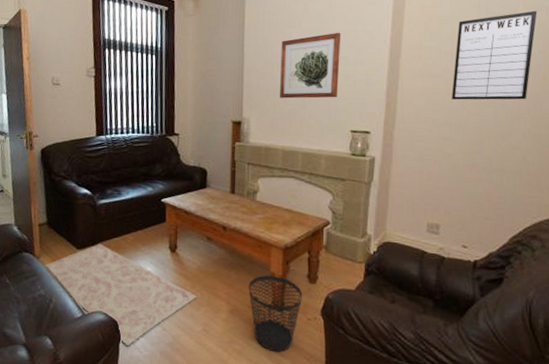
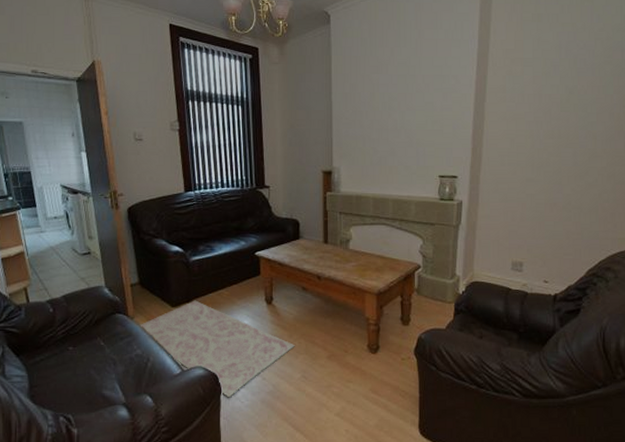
wastebasket: present [248,275,303,351] -> none [344,321,397,391]
wall art: present [280,32,341,99] -> none [369,77,428,146]
writing board: present [452,10,537,100] -> none [534,51,614,141]

